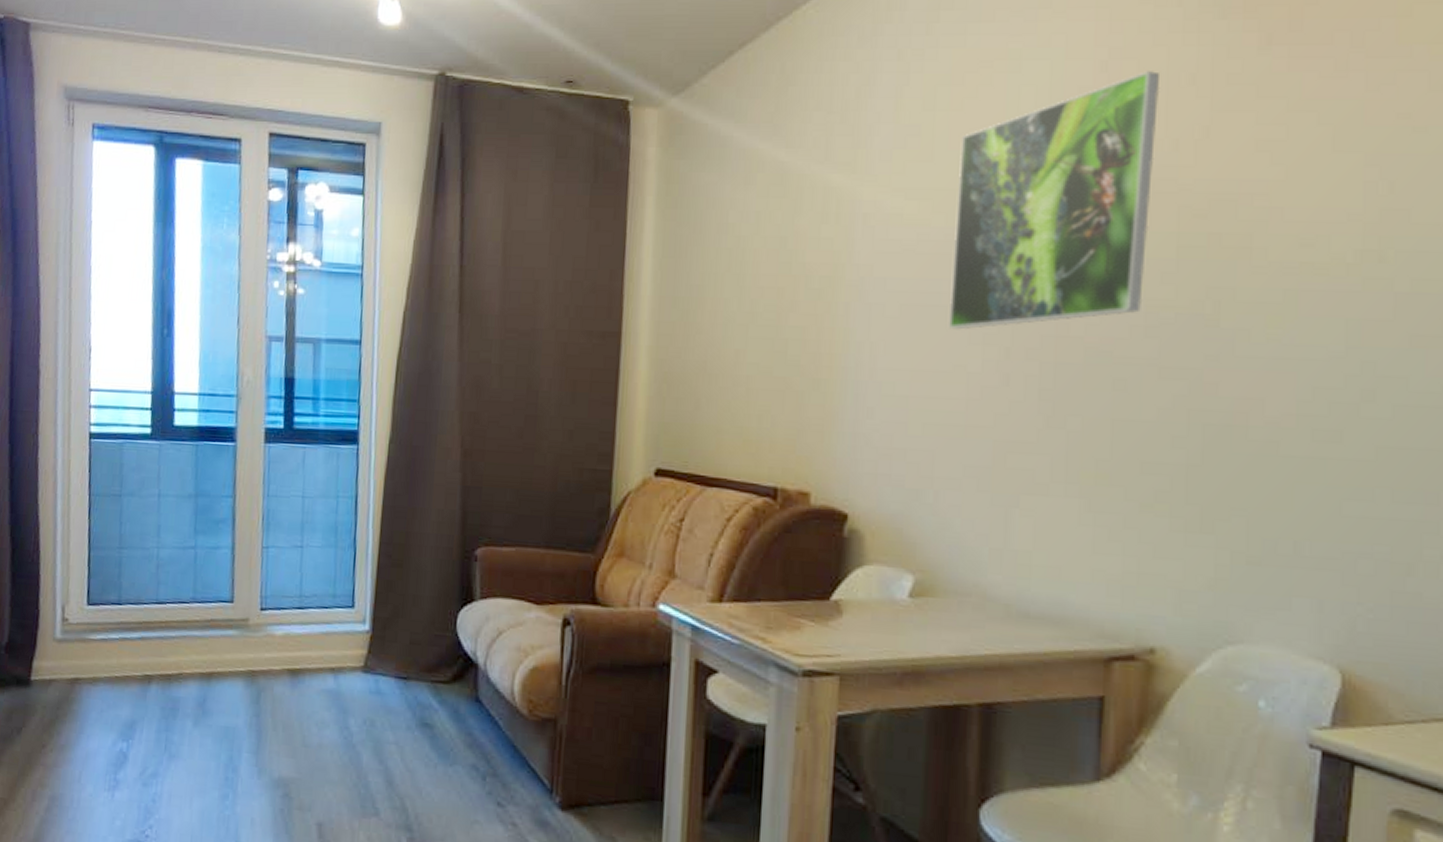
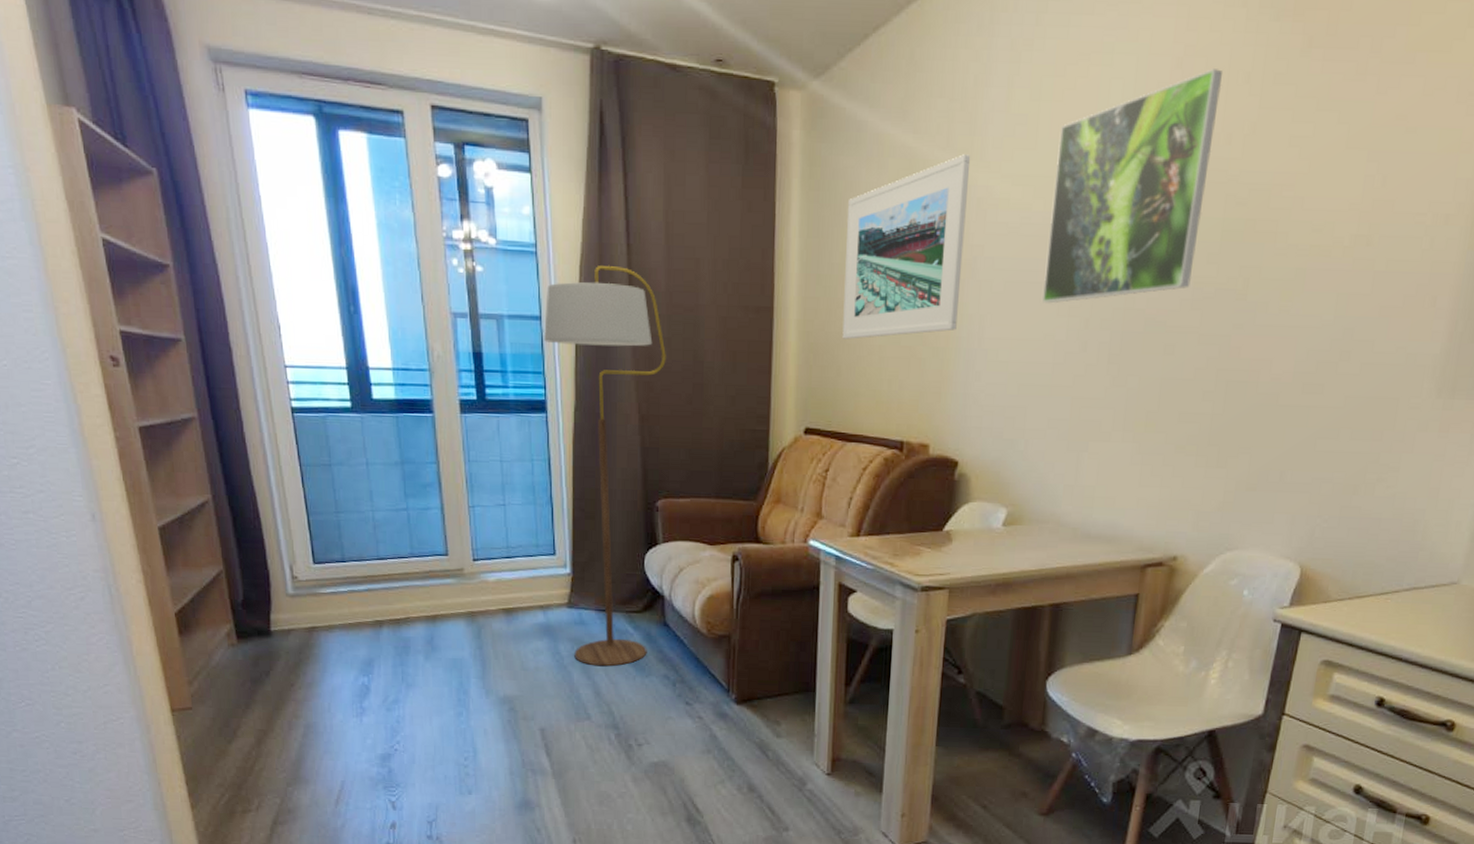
floor lamp: none [362,288,496,749] -> present [544,266,666,667]
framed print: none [702,168,854,369] -> present [842,154,971,339]

